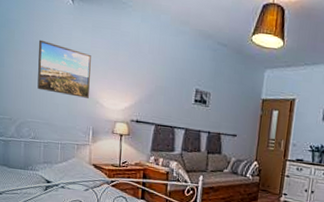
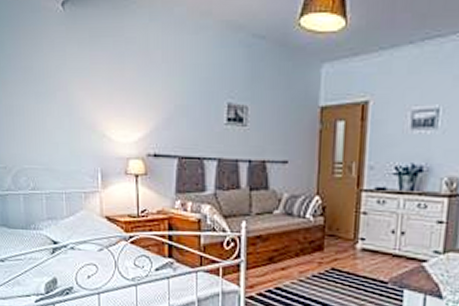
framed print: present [37,39,91,98] -> none [28,63,93,131]

